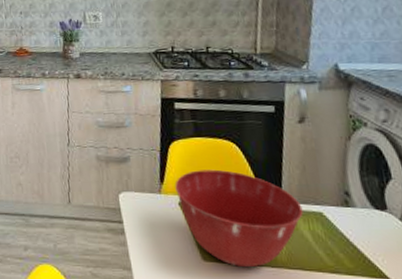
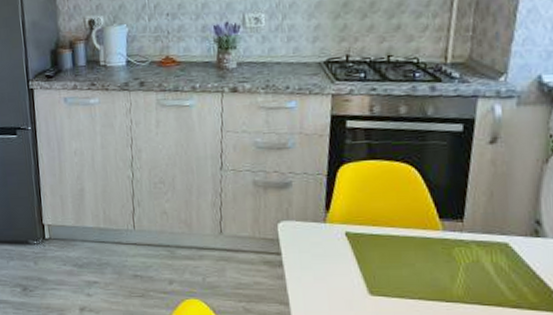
mixing bowl: present [175,169,303,268] -> none [342,196,487,302]

